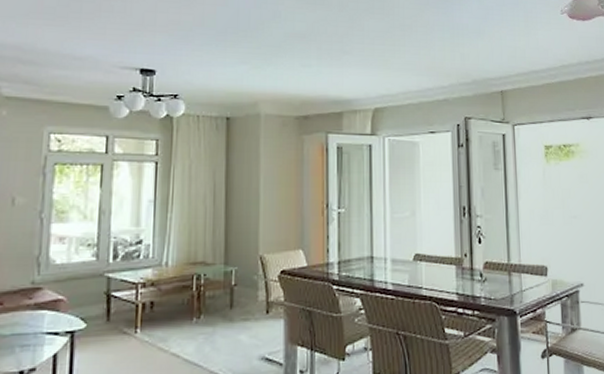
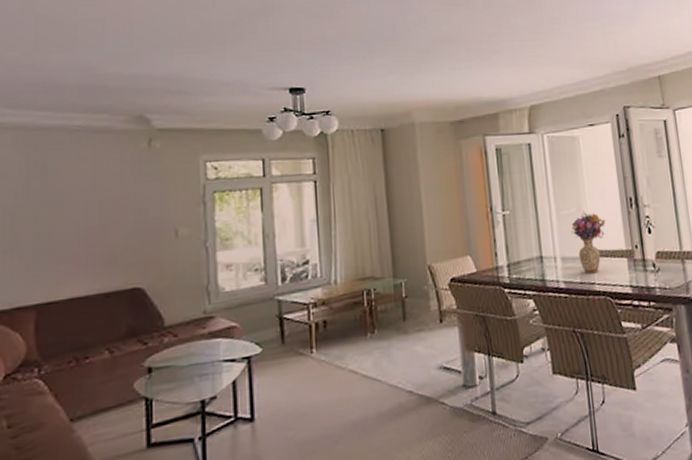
flower arrangement: none [404,216,438,278] -> present [571,211,606,274]

